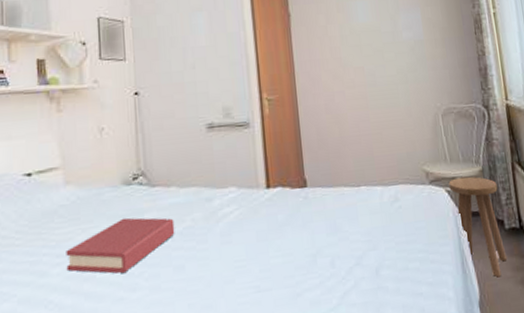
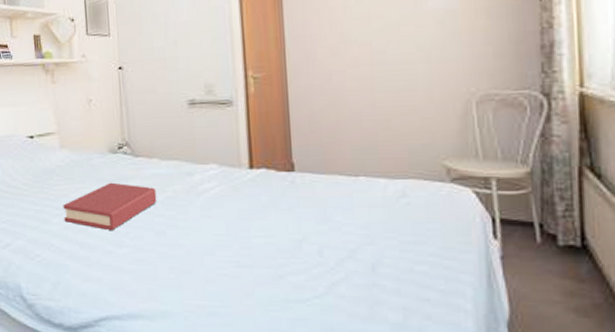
stool: present [448,176,508,278] -> none [478,178,557,299]

